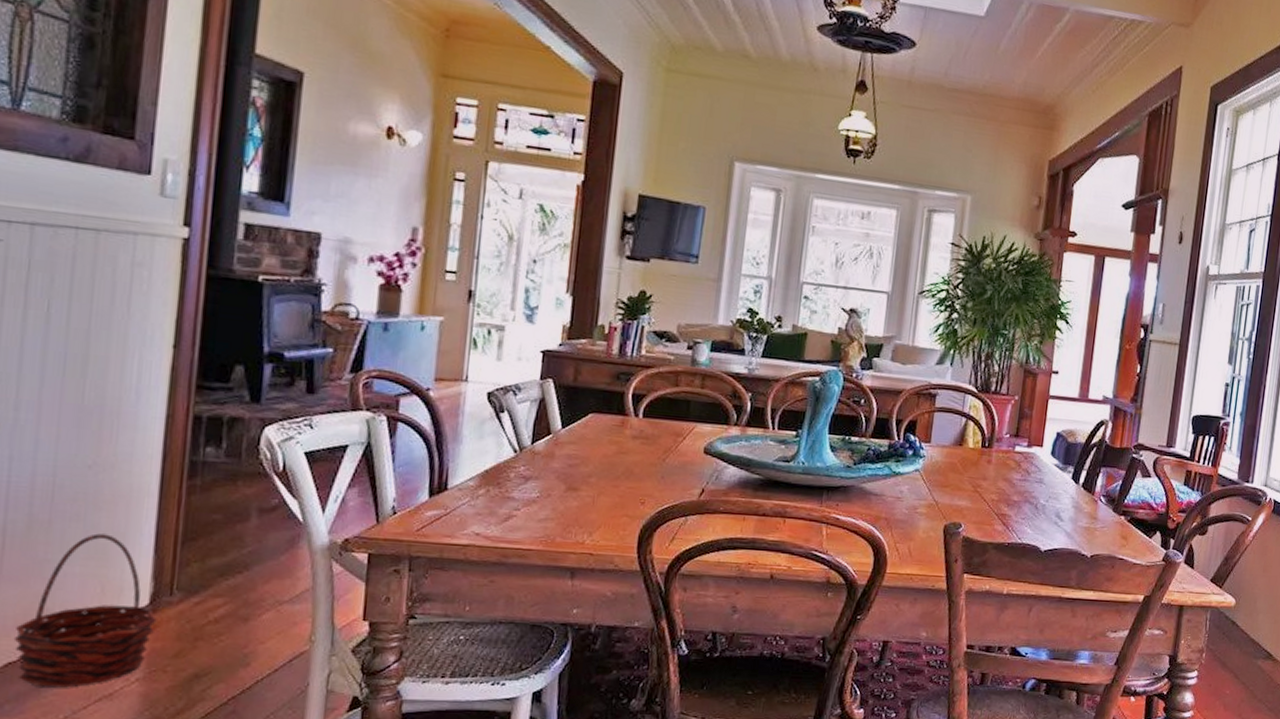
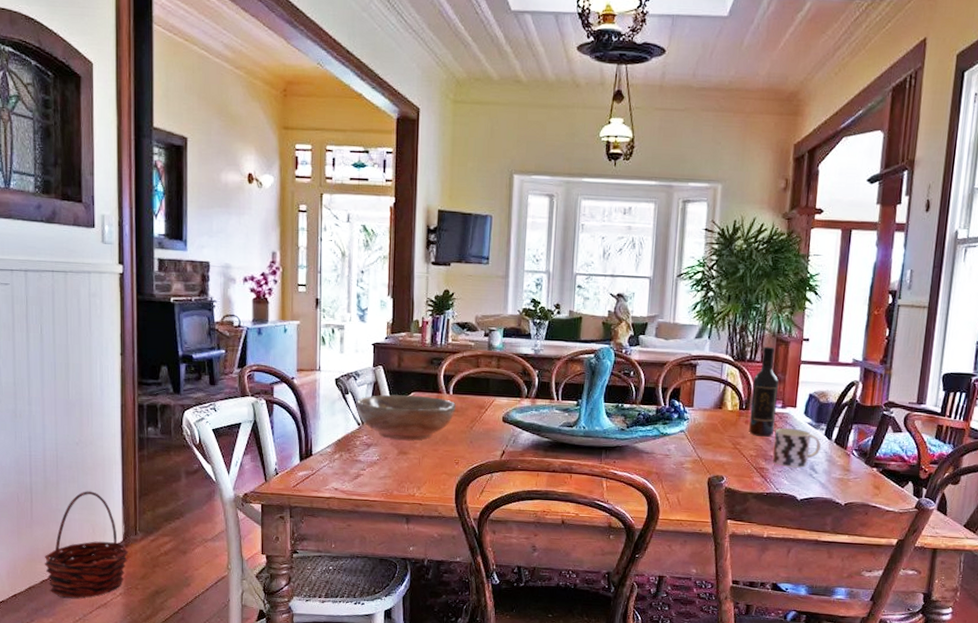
bowl: none [513,415,646,474] -> present [356,394,456,441]
wine bottle: none [991,378,1025,479] -> present [749,347,779,437]
cup: none [1015,470,1068,516] -> present [772,428,821,469]

